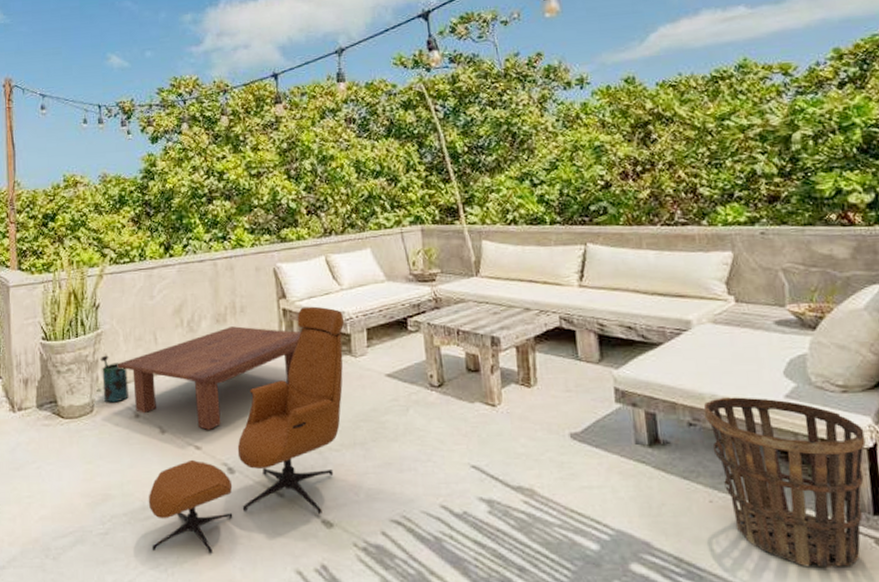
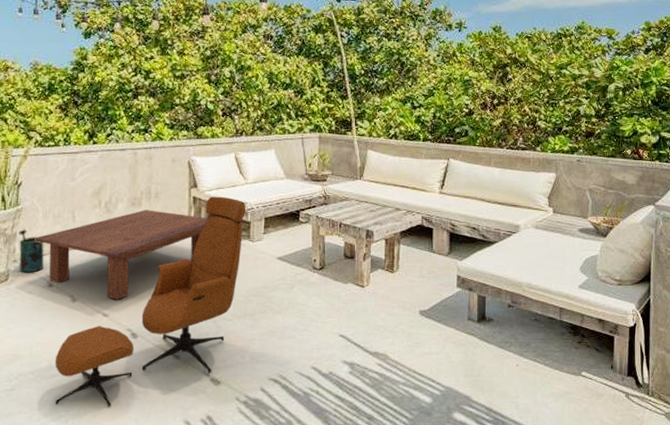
basket: present [703,397,866,567] -> none [520,286,629,415]

